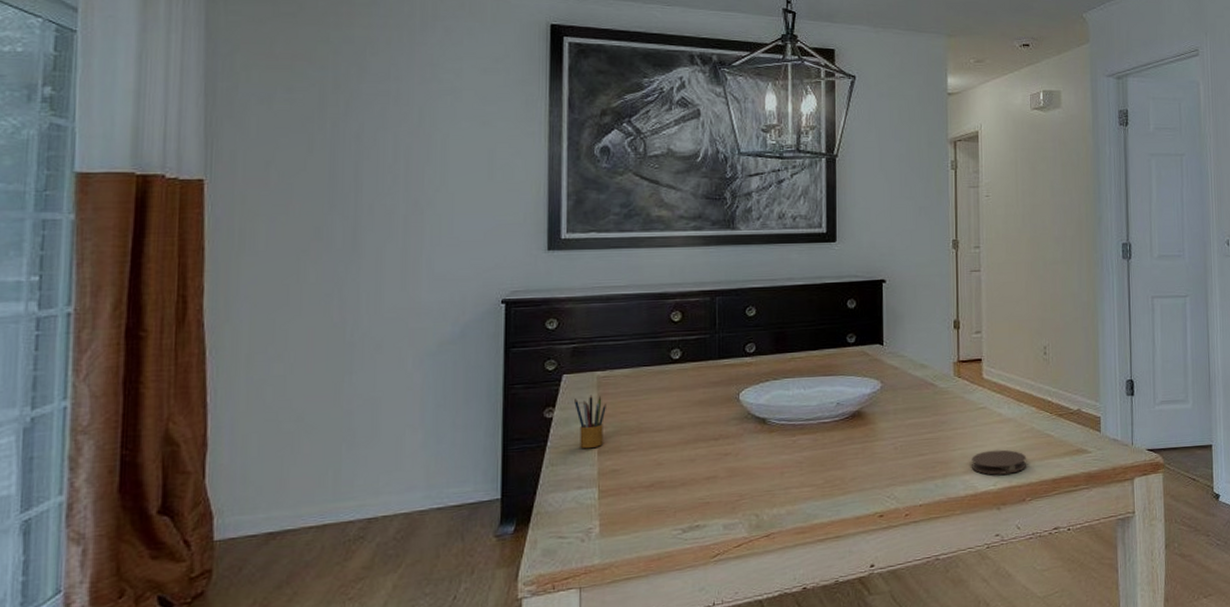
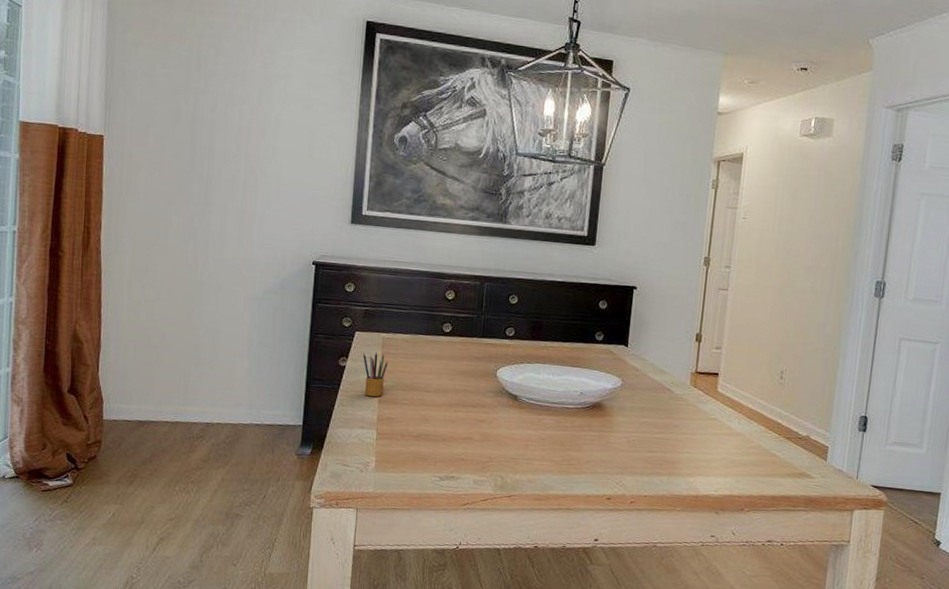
coaster: present [972,449,1027,475] -> none [697,459,750,484]

